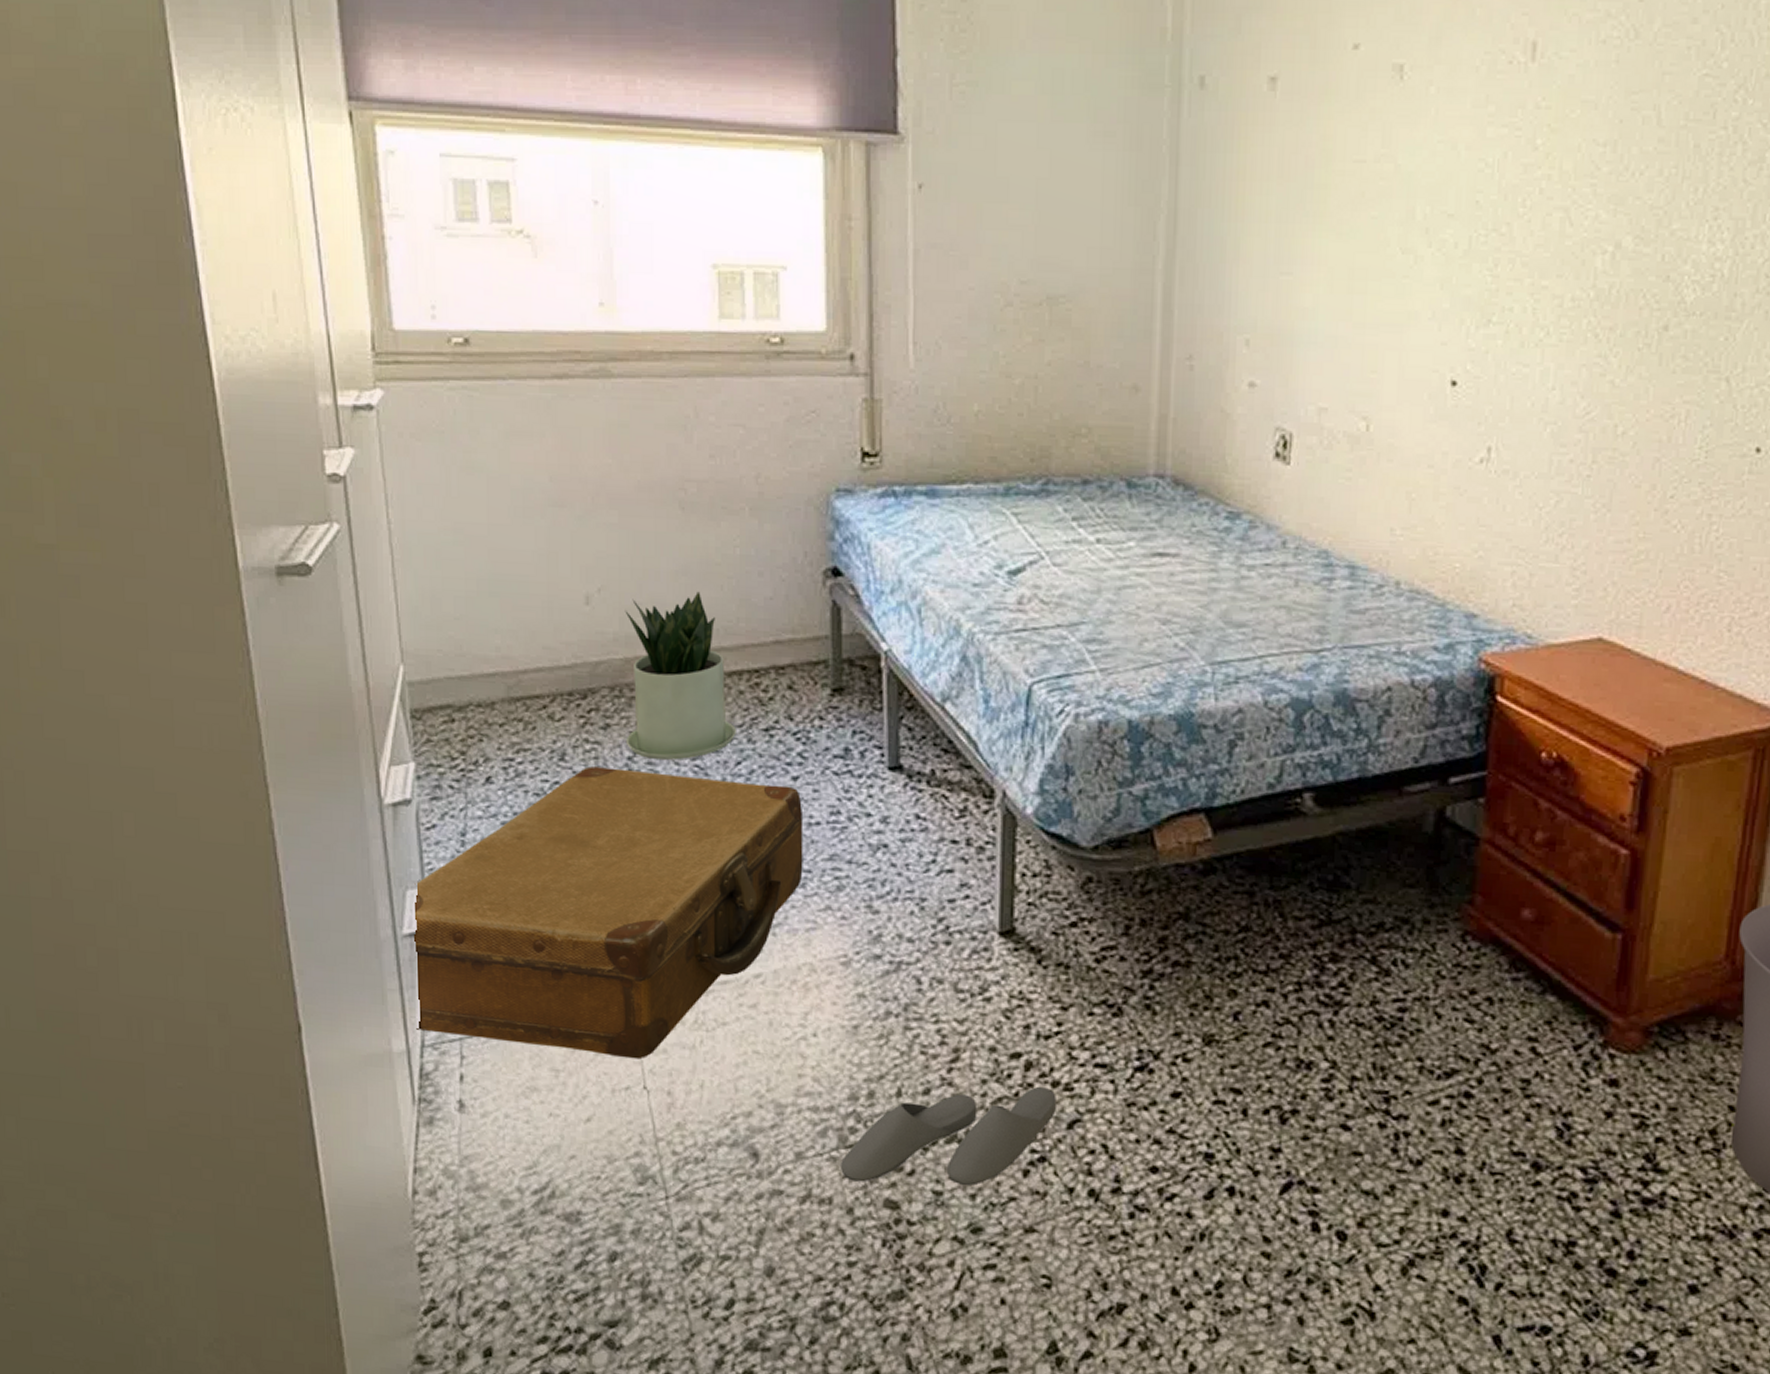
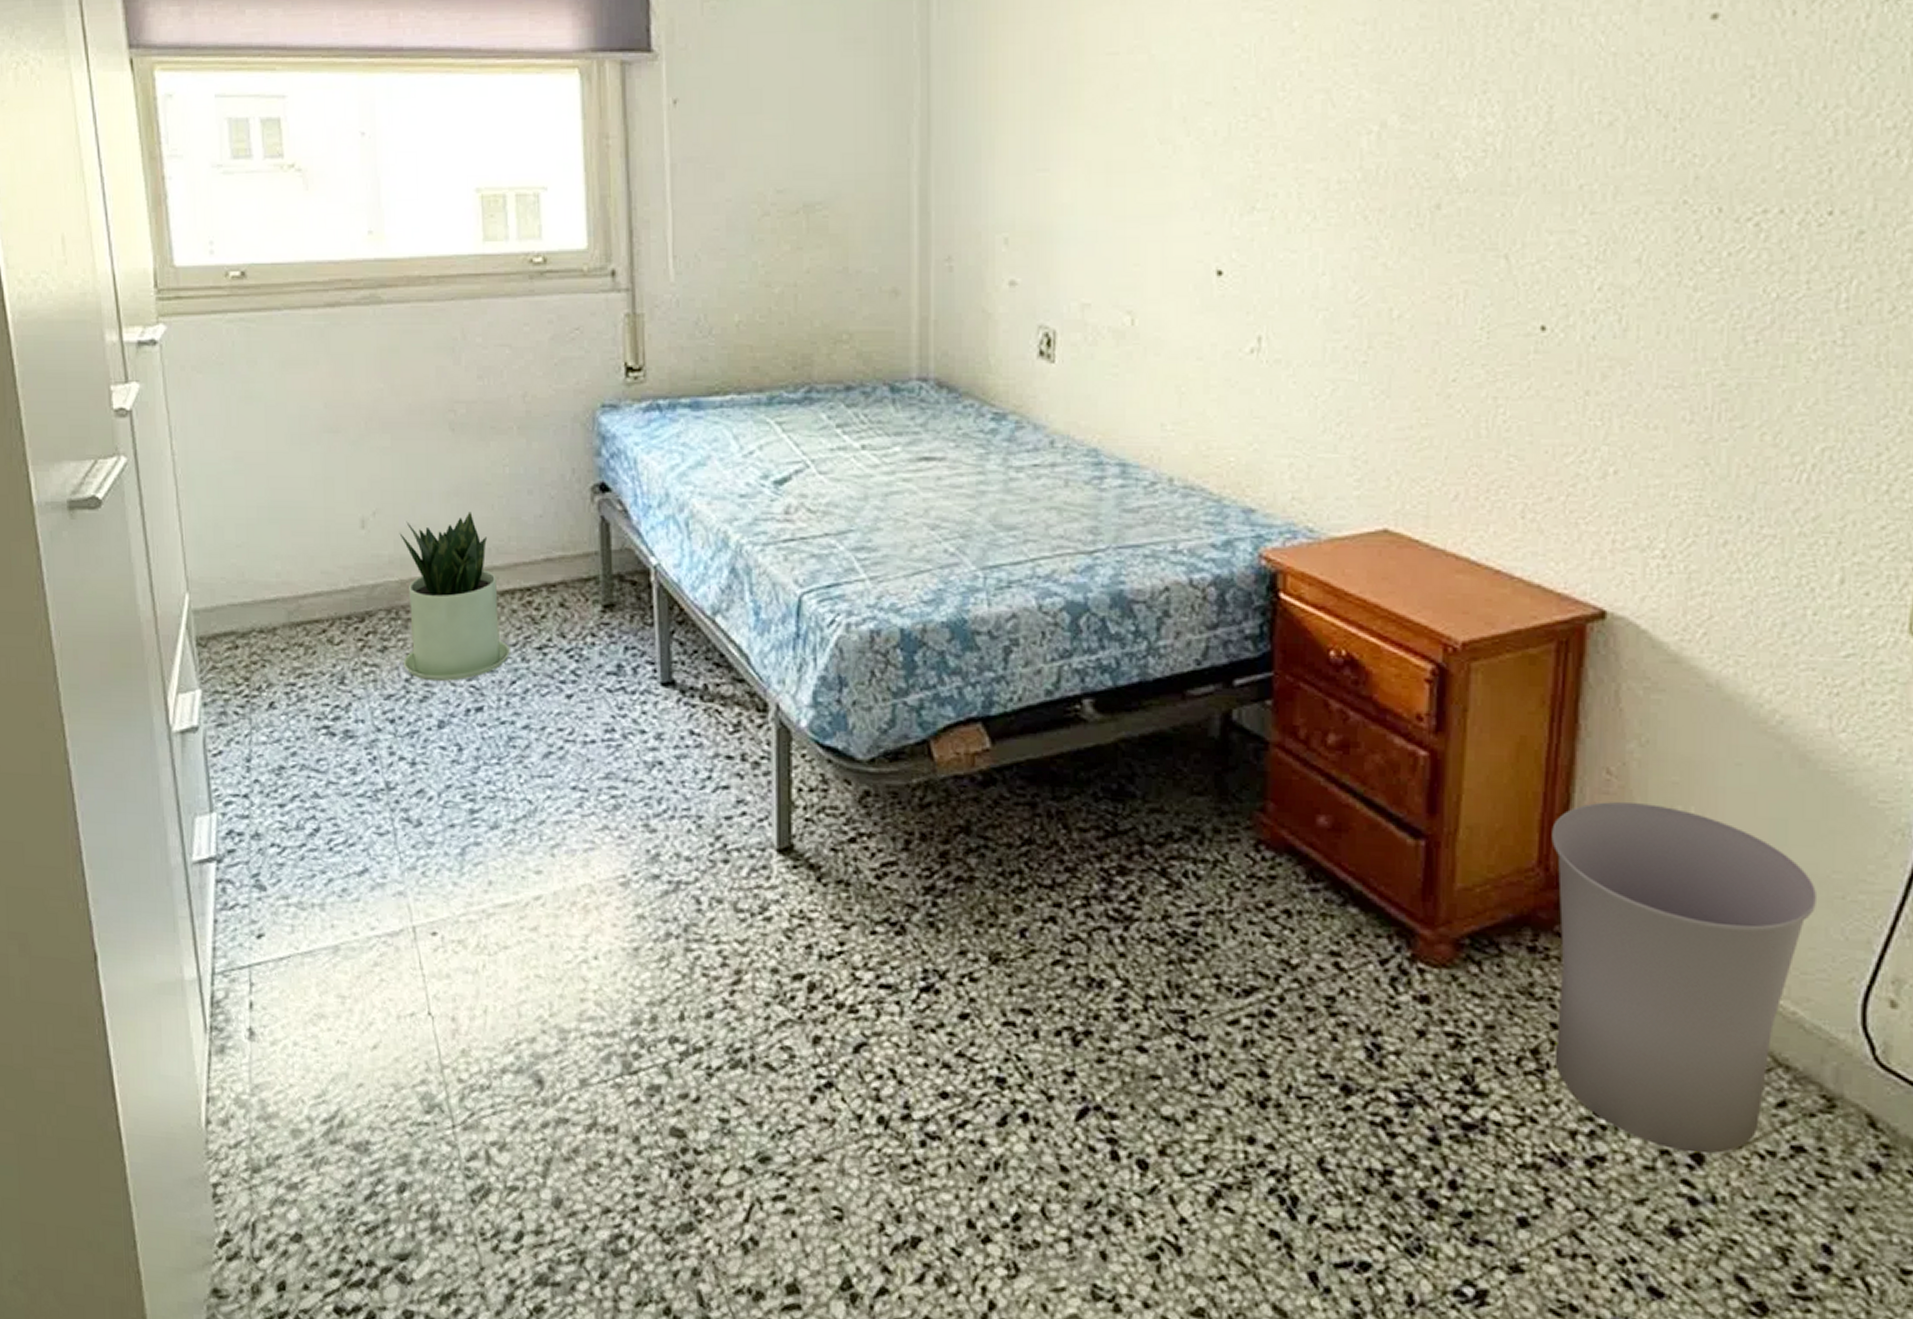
suitcase: present [414,766,804,1060] -> none [203,689,580,985]
slippers: present [840,1086,1056,1186] -> none [624,1008,841,1113]

